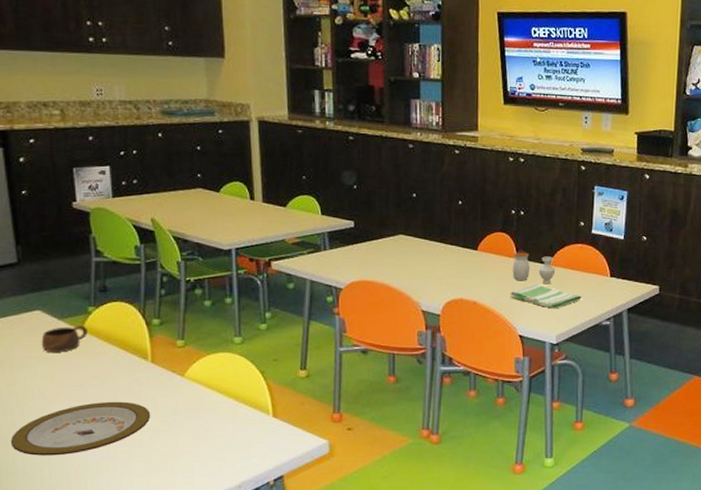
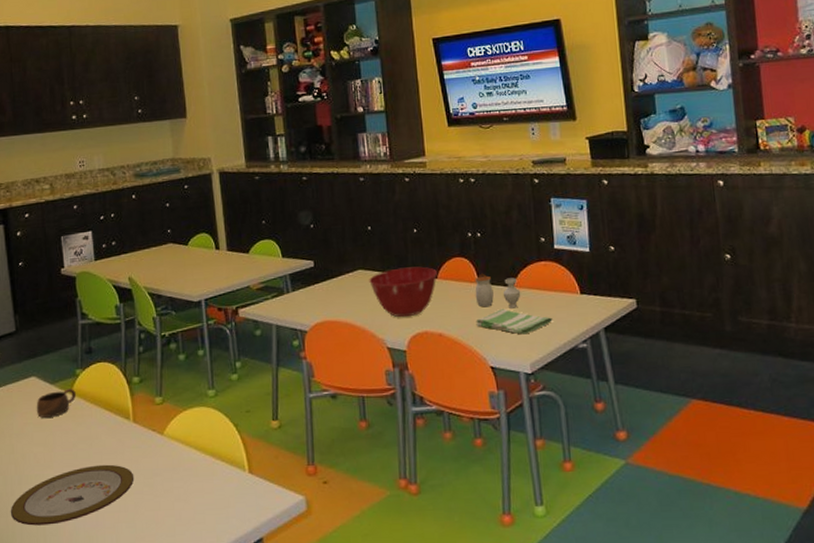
mixing bowl: none [409,237,478,284] -> present [369,266,437,318]

